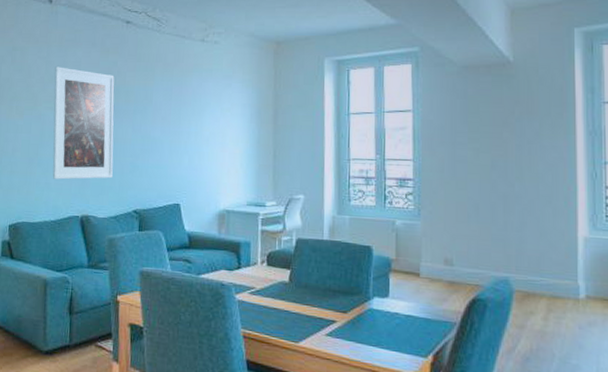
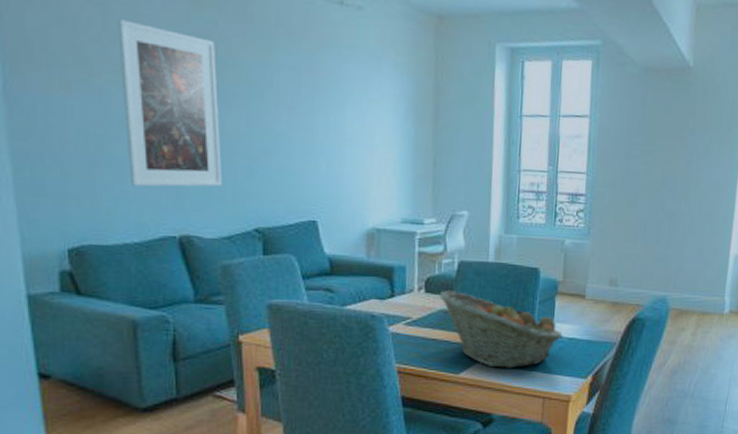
fruit basket: none [279,263,399,342] -> present [439,289,563,368]

